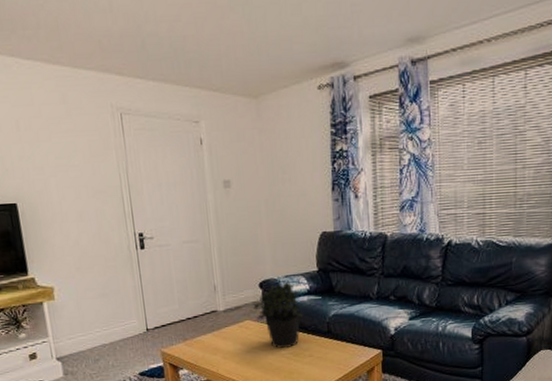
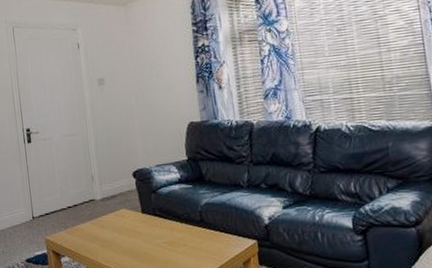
potted plant: present [252,282,304,348] -> none [126,171,176,237]

